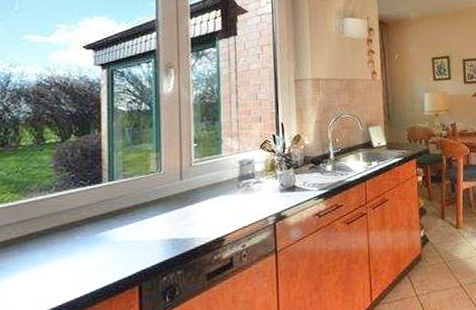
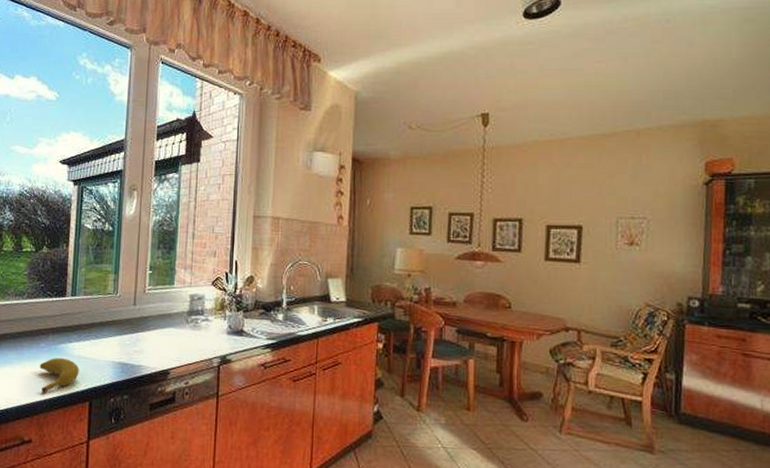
banana: none [76,246,124,289] -> present [40,358,79,394]

